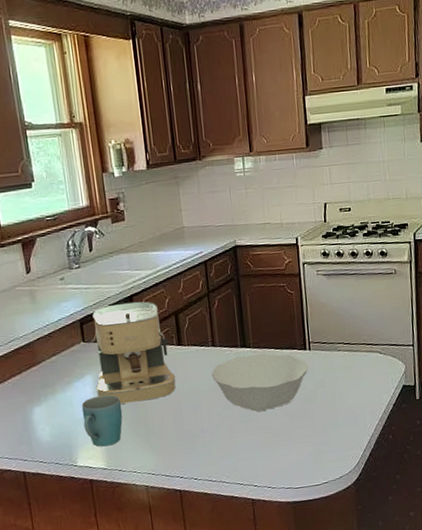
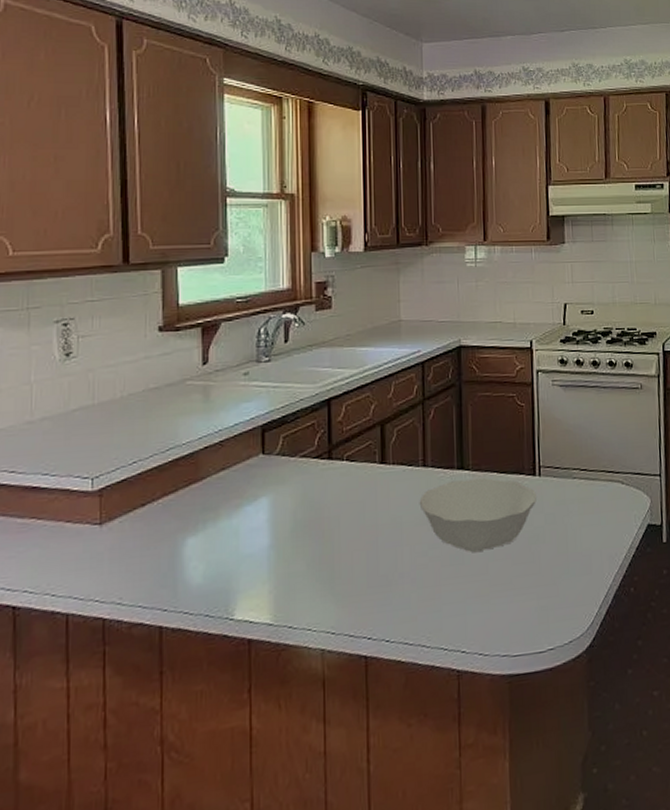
mug: present [81,394,123,447] -> none [249,523,302,594]
coffee maker: present [92,301,176,404] -> none [271,406,375,537]

